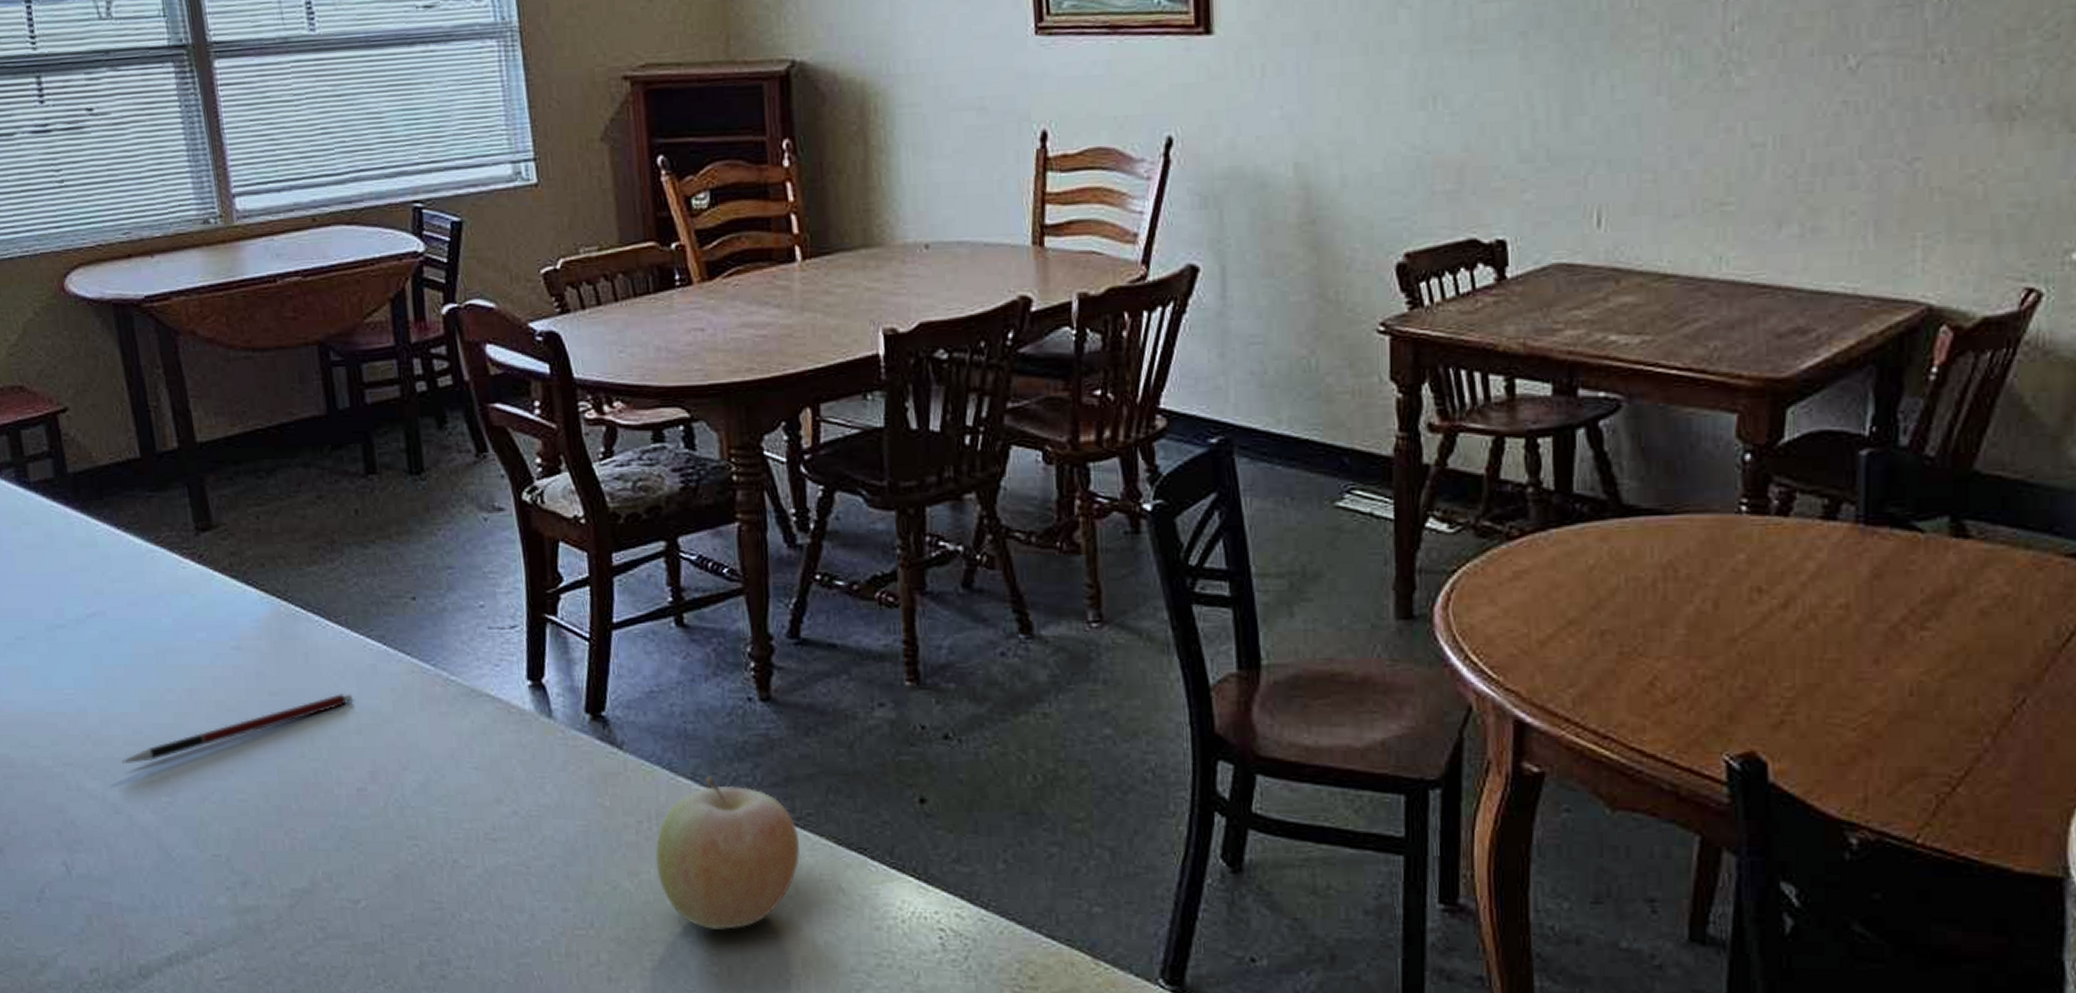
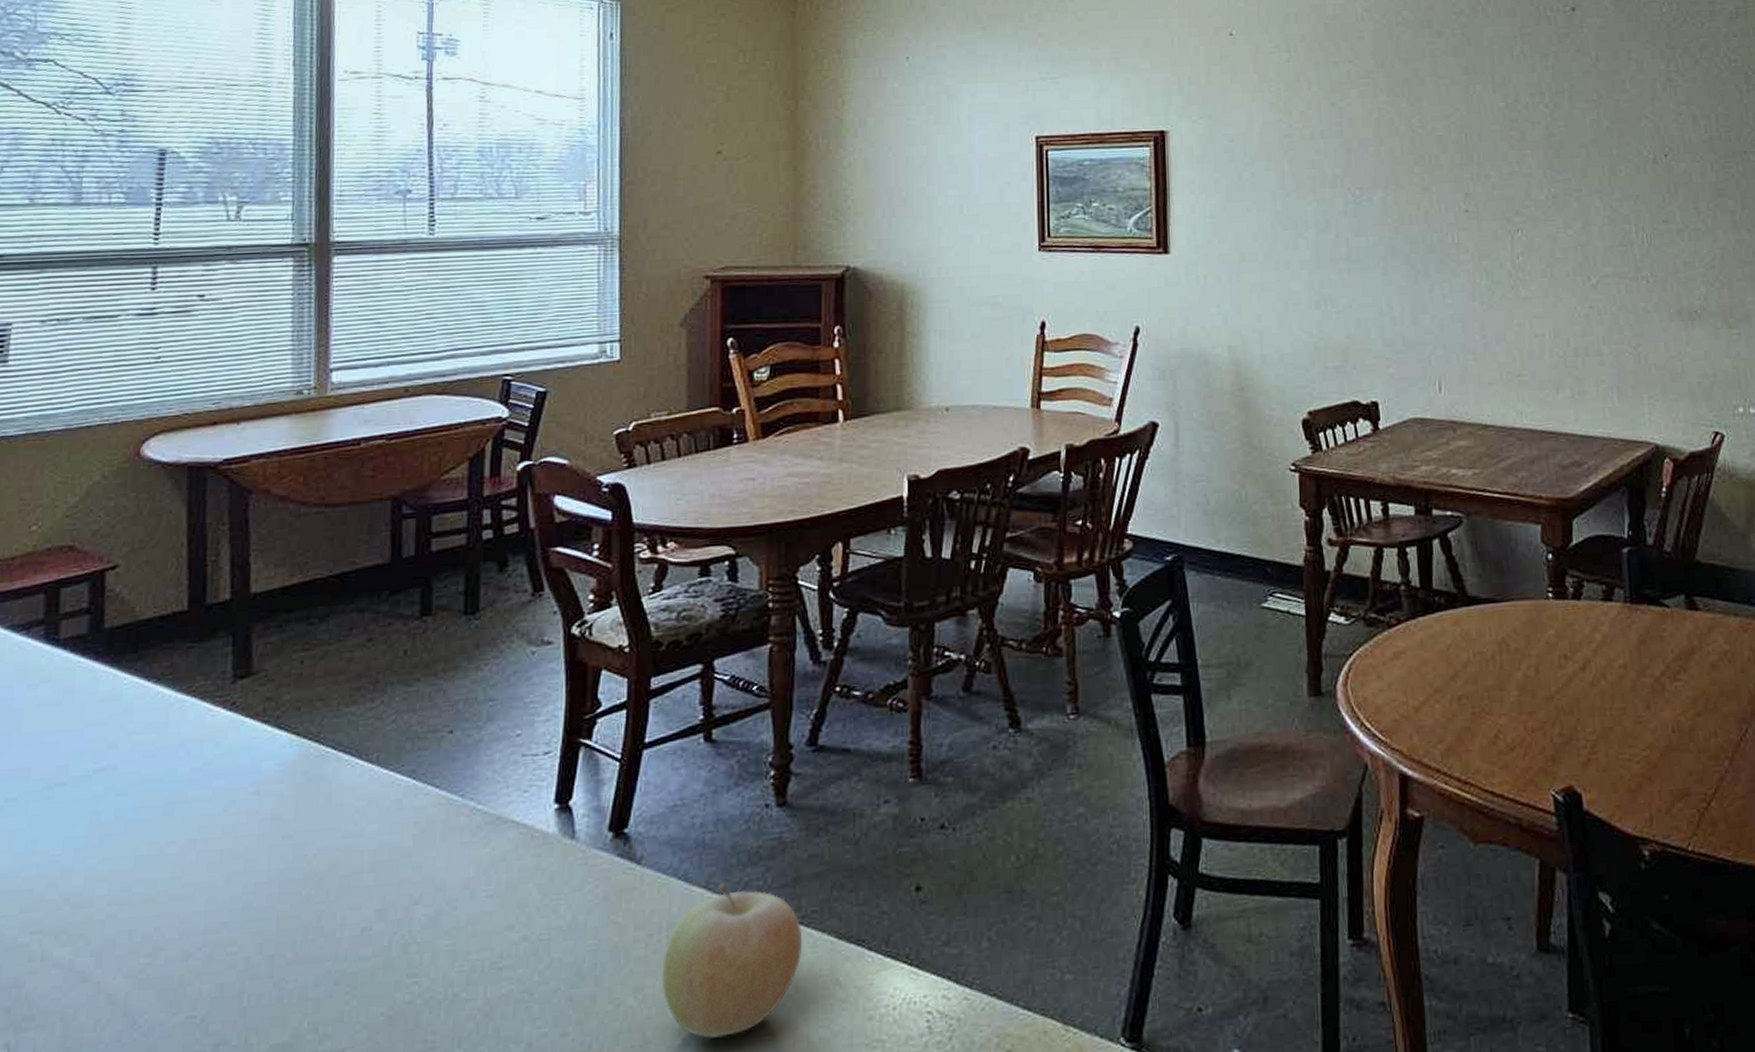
pen: present [121,694,352,763] -> none [100,831,371,926]

